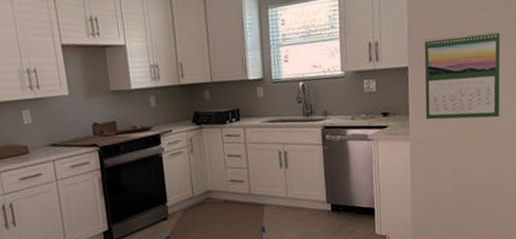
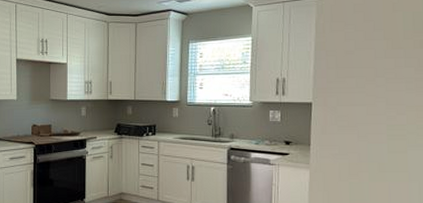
calendar: present [424,30,501,120] -> none [326,77,403,157]

